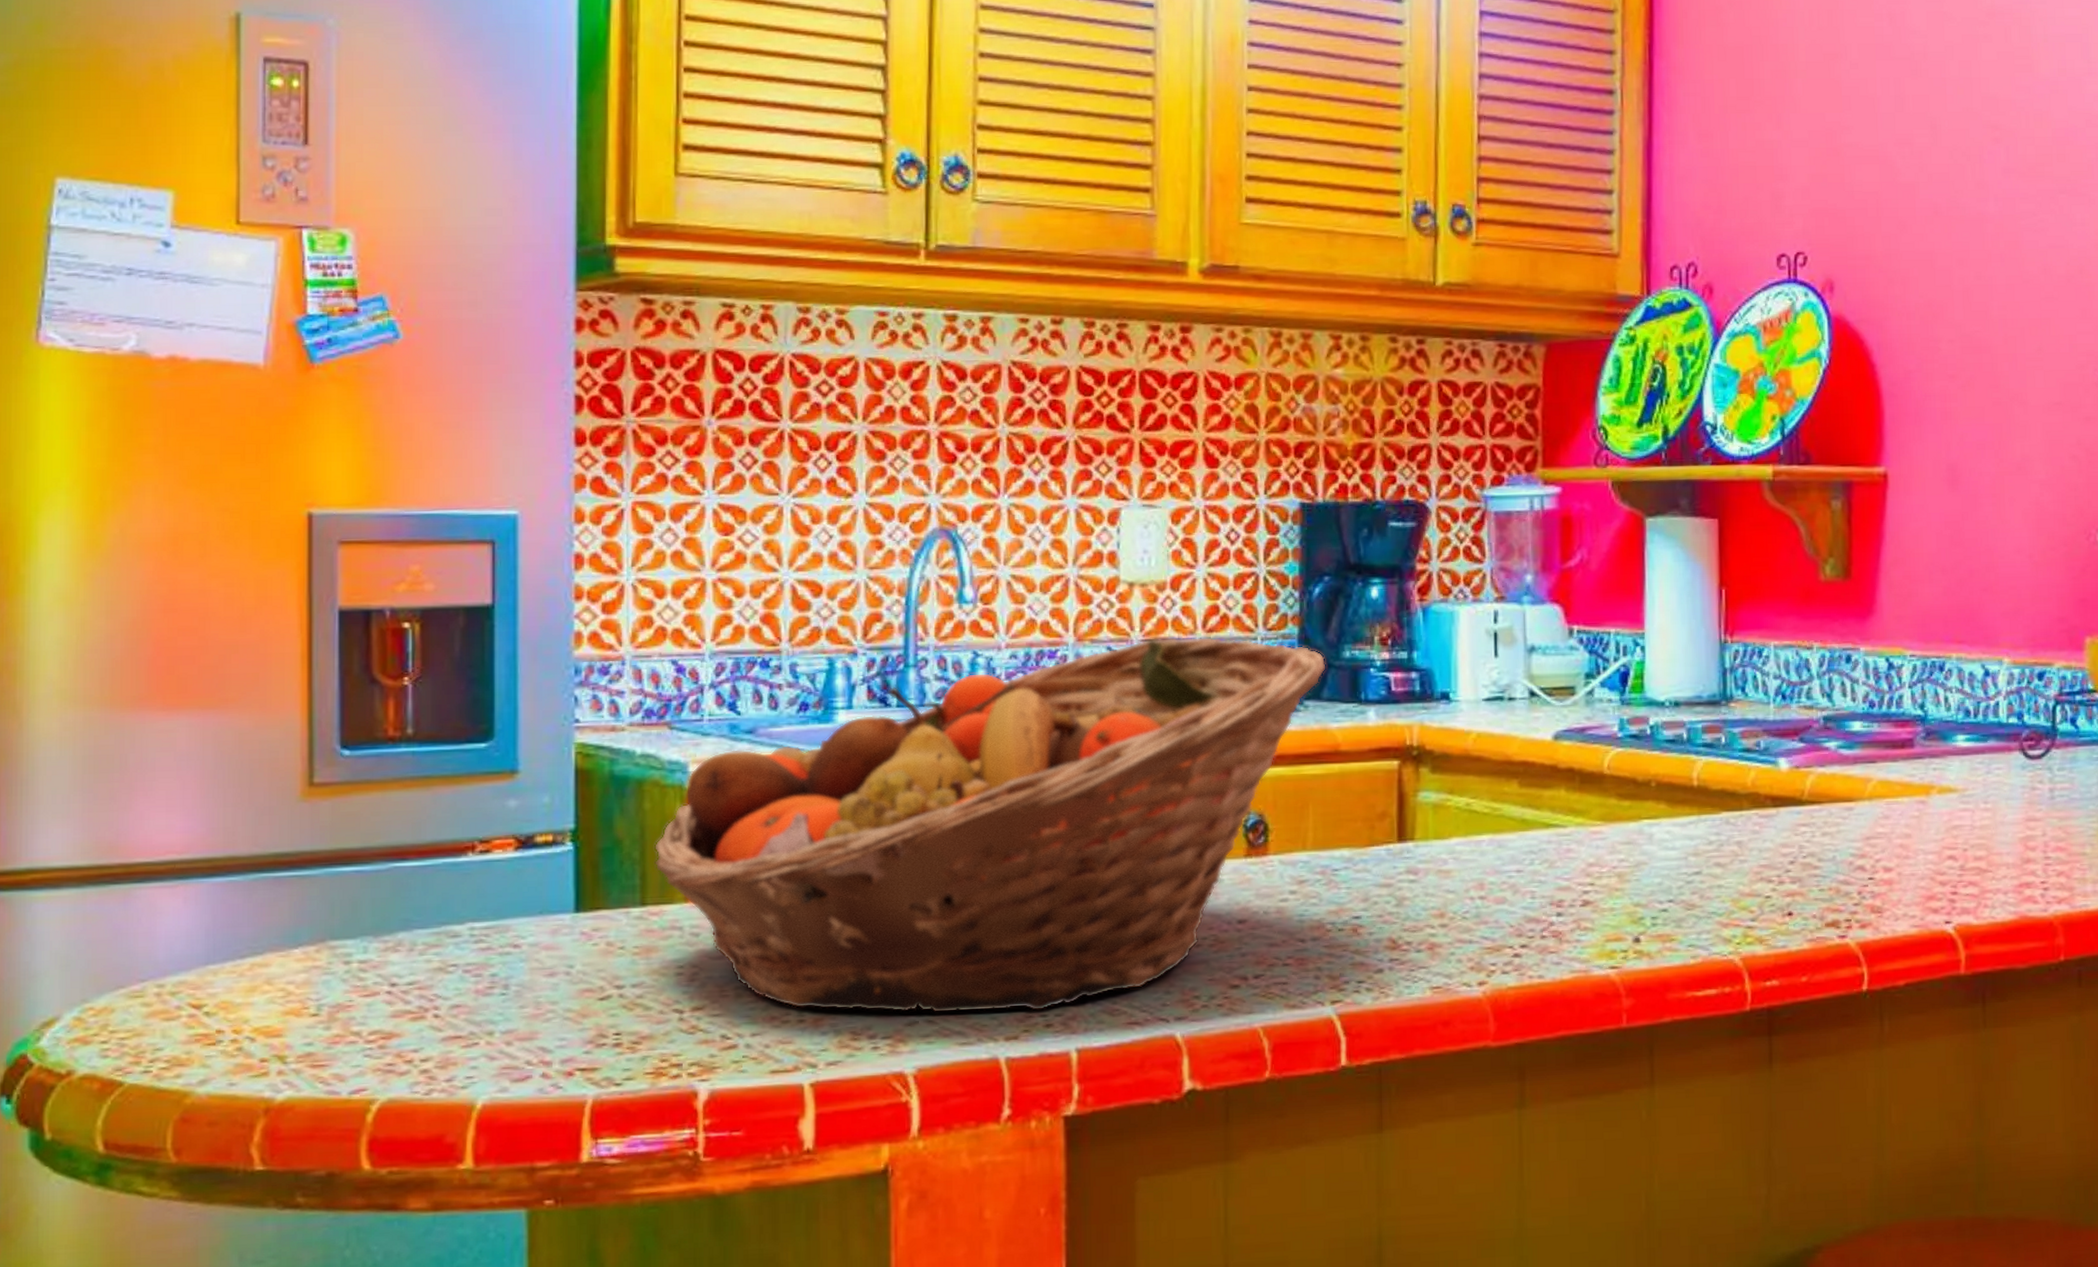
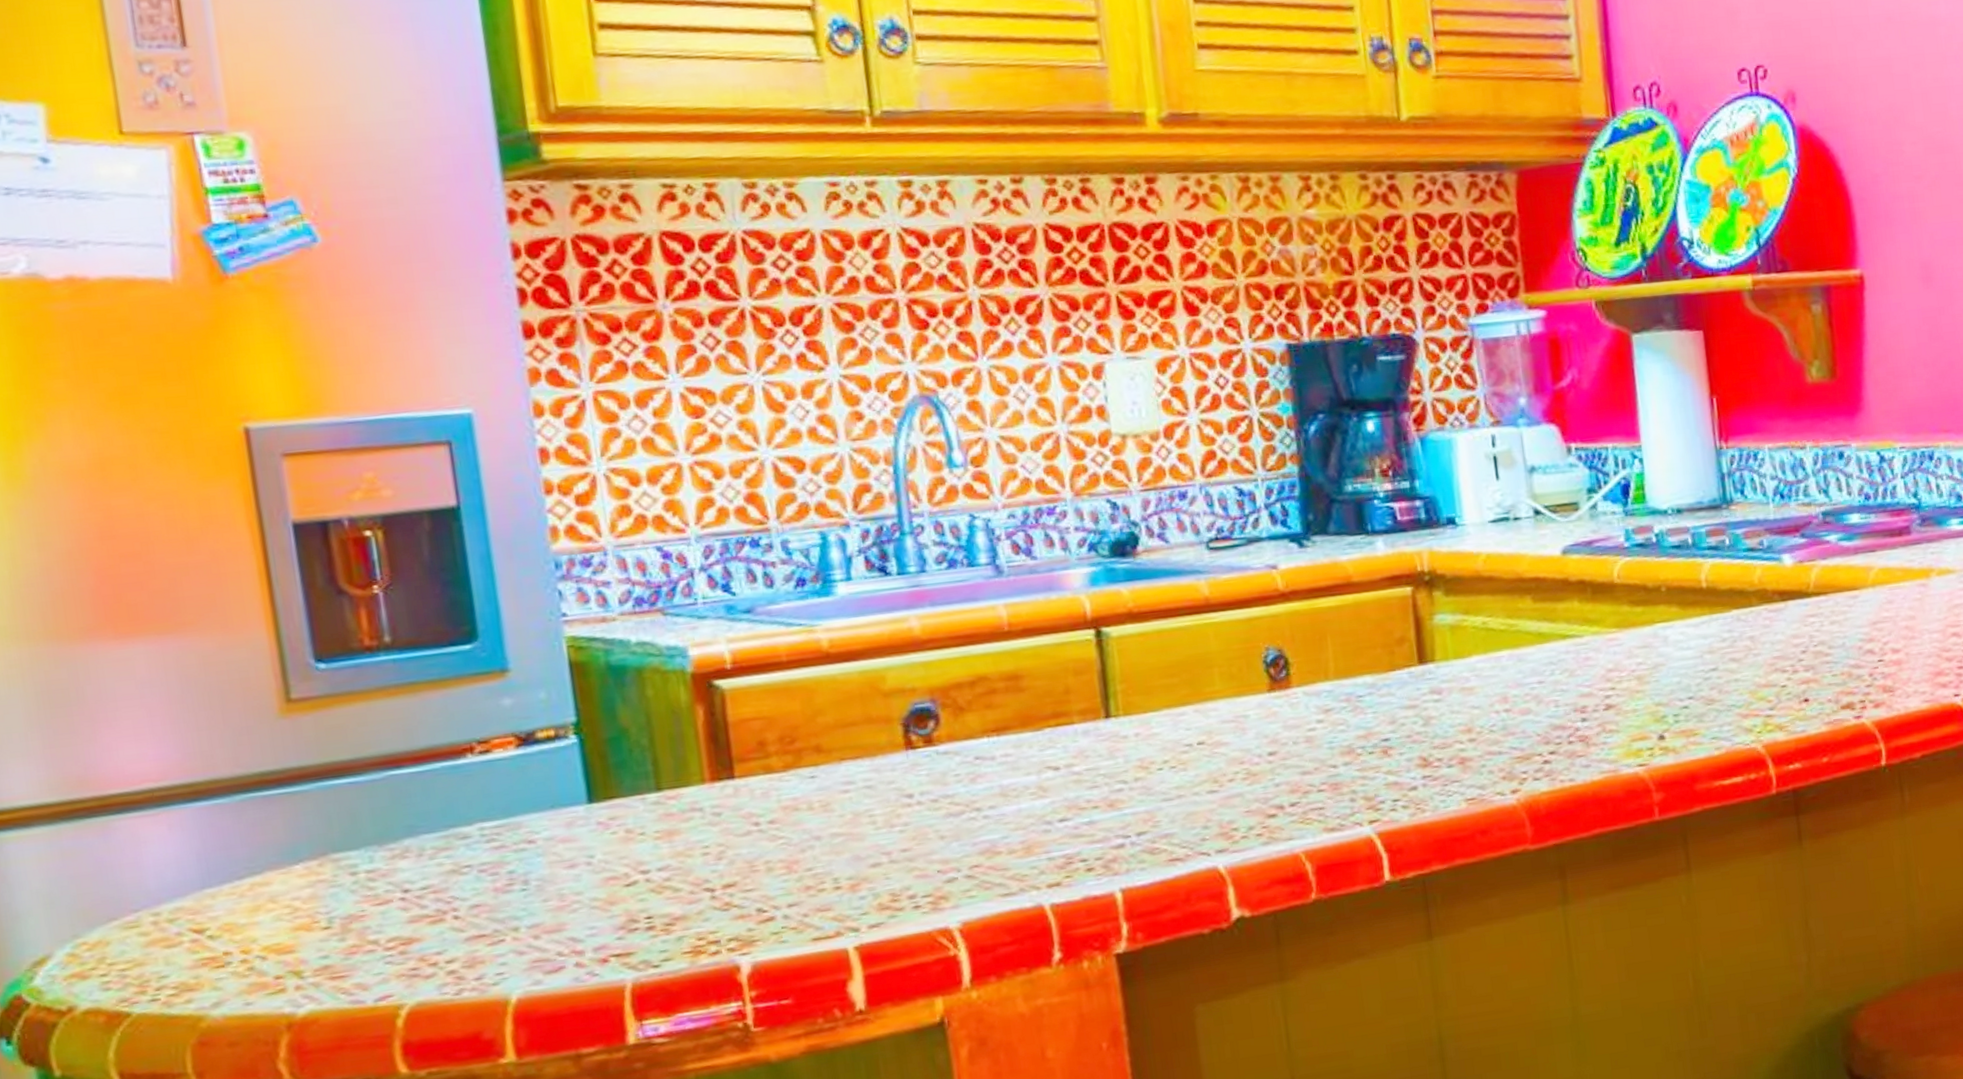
fruit basket: present [655,636,1326,1014] -> none [663,481,1330,877]

